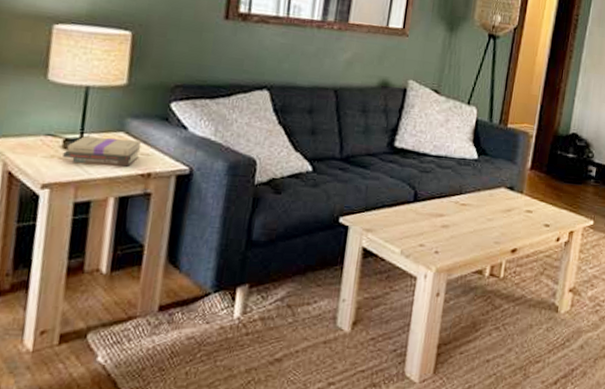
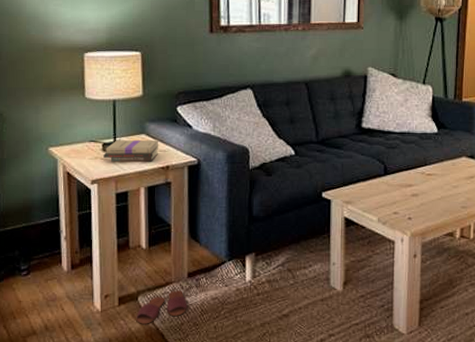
slippers: none [81,327,154,369] -> present [136,290,187,324]

